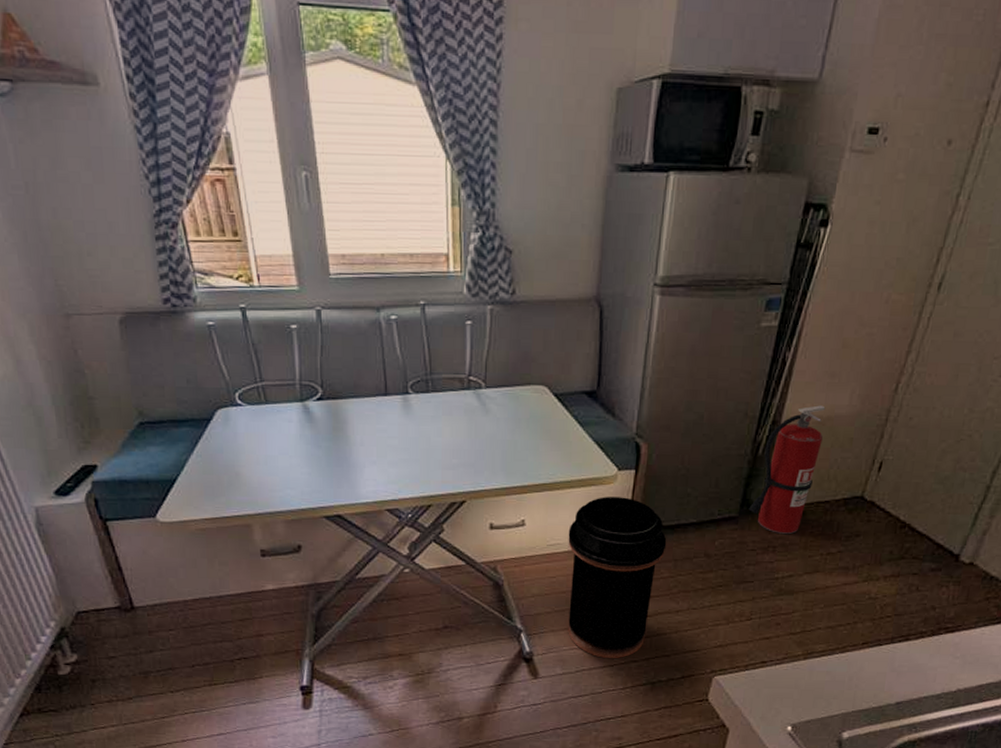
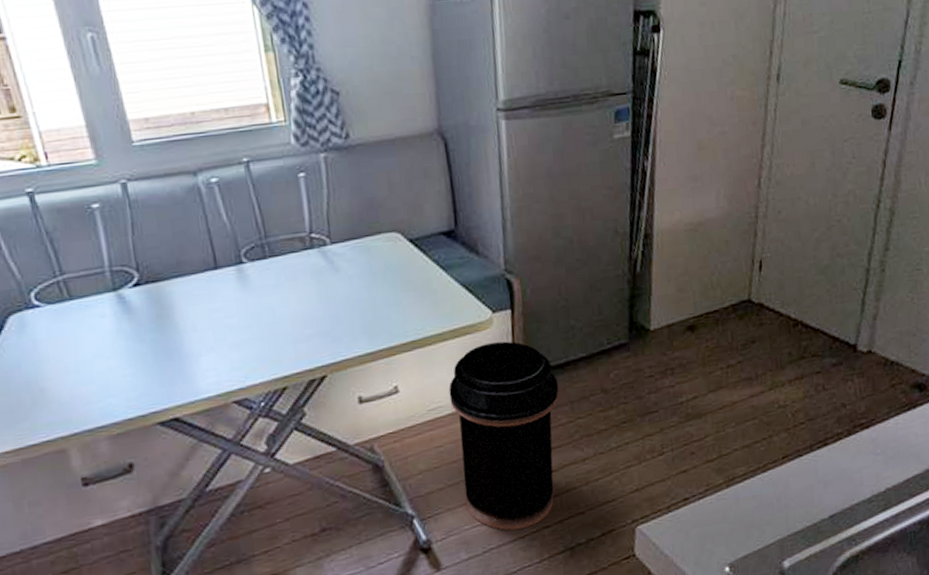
fire extinguisher: present [748,405,826,534] -> none [638,211,699,354]

